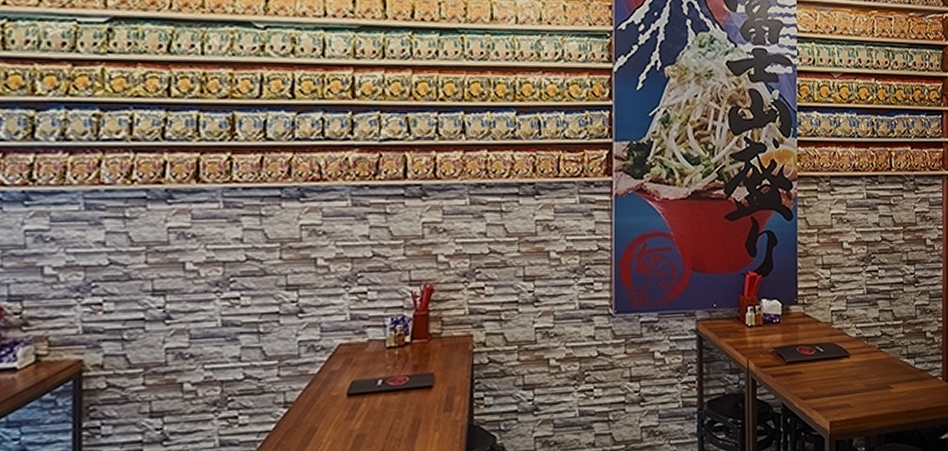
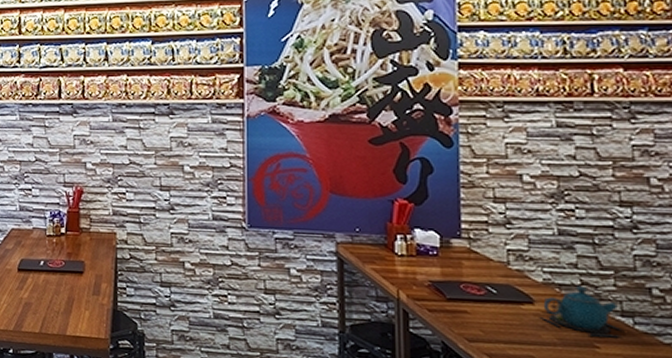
teapot: none [853,336,908,379] -> present [539,285,623,338]

